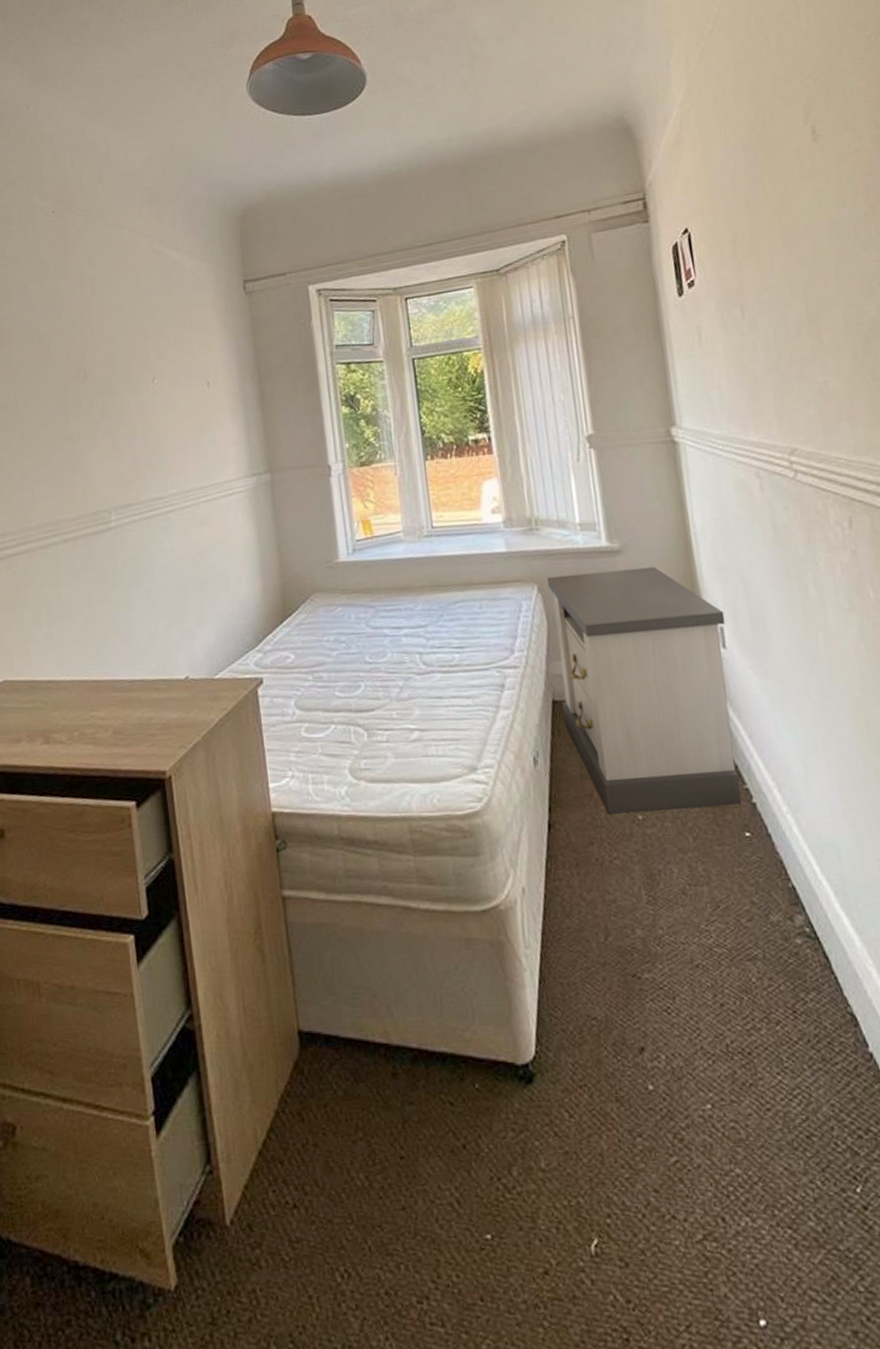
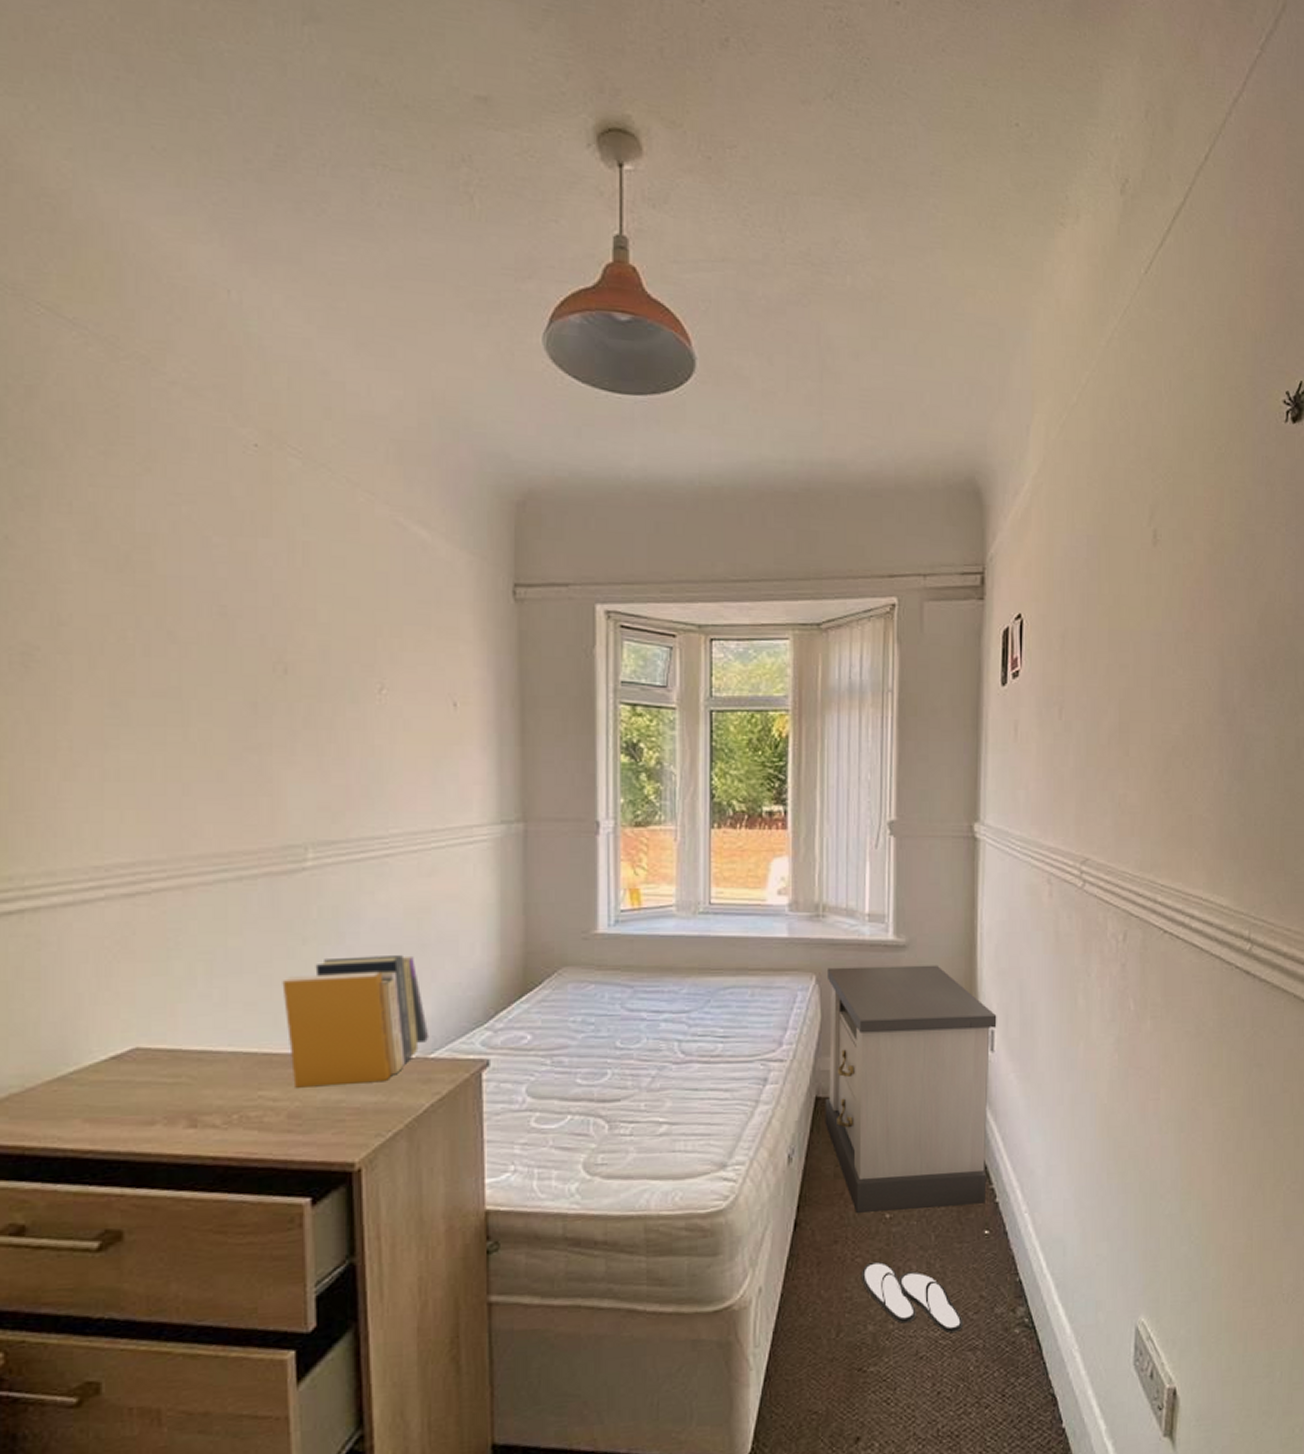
books: none [101,592,214,708] -> present [282,955,429,1088]
slippers: none [622,863,738,940] -> present [862,1261,964,1333]

